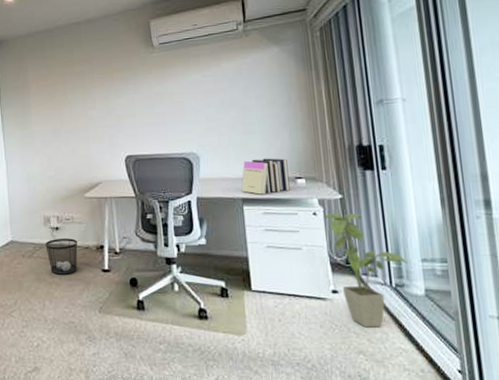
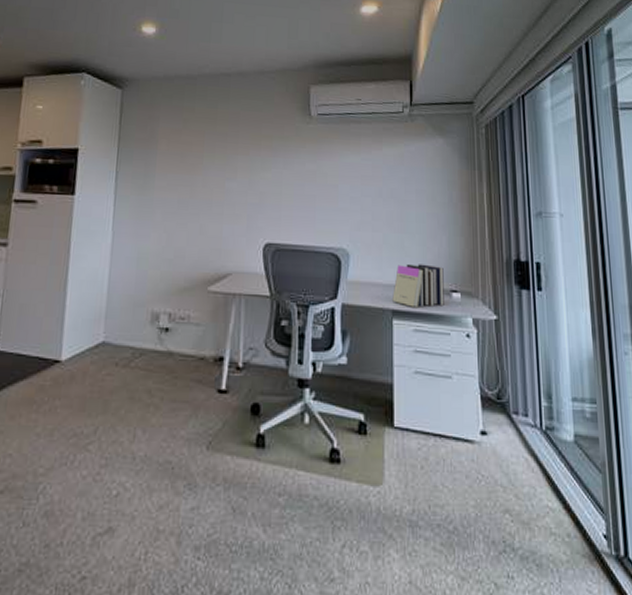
waste bin: present [45,237,78,275] -> none [148,342,192,394]
house plant: present [324,212,408,328] -> none [477,336,558,480]

